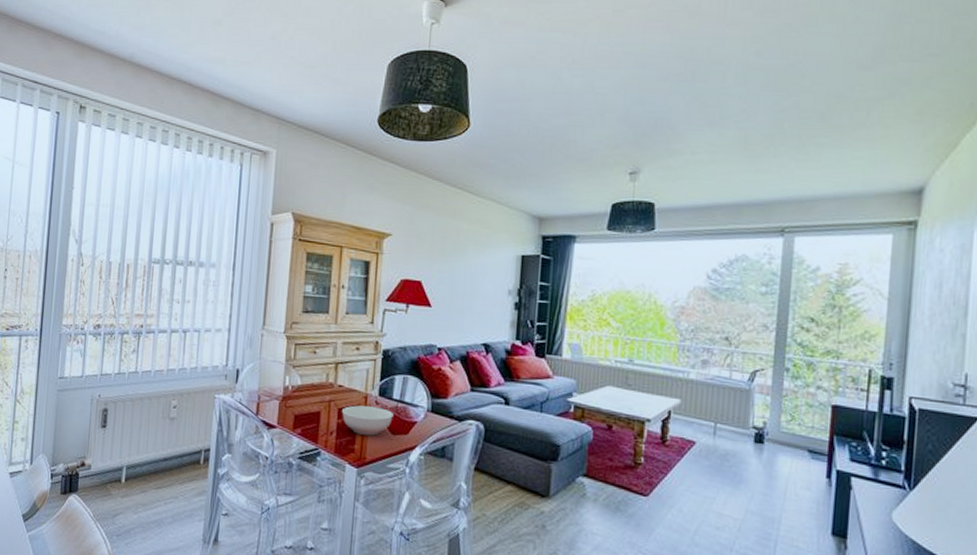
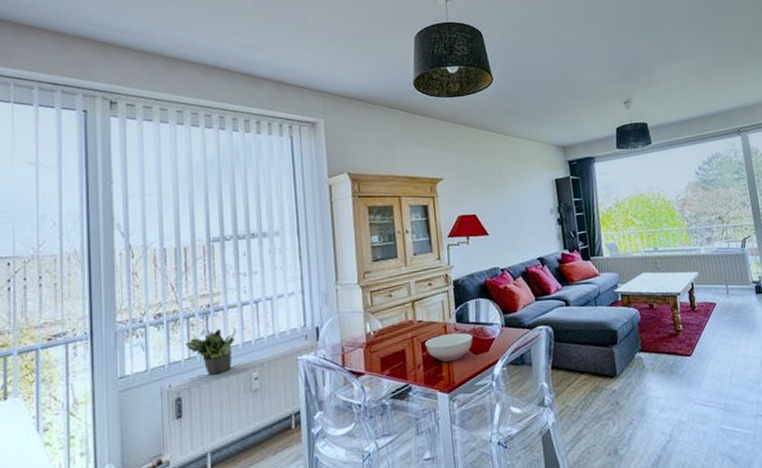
potted plant: none [117,349,163,395] -> present [185,326,236,375]

